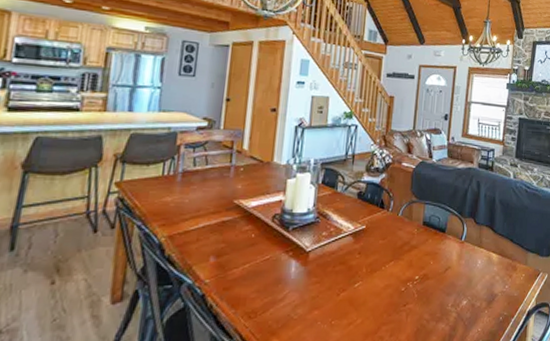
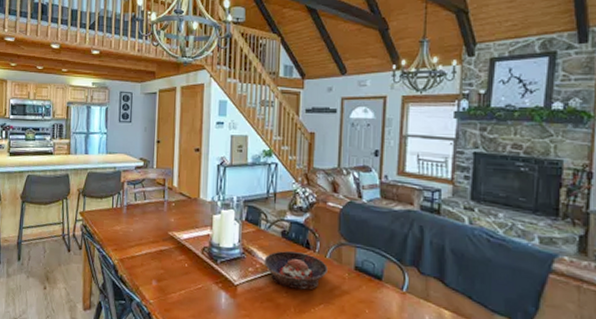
bowl: none [338,211,400,249] -> present [264,250,329,290]

